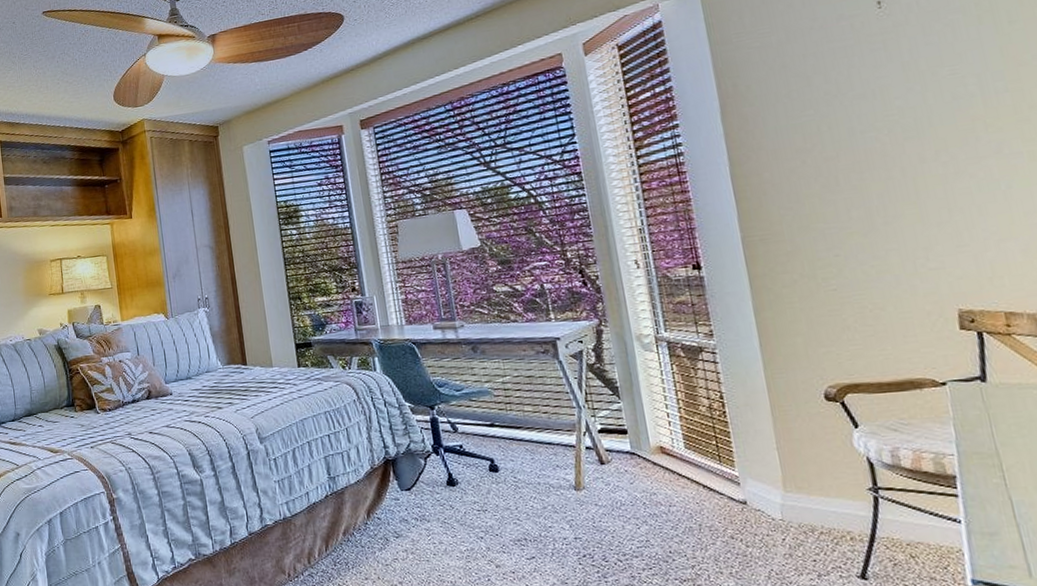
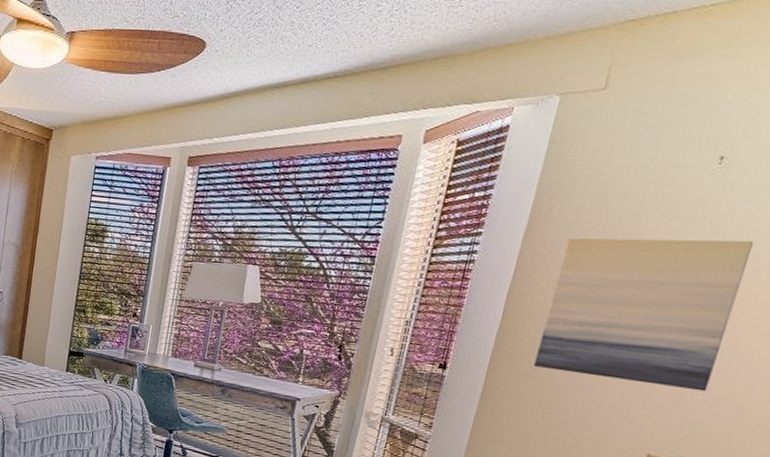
wall art: none [766,70,985,245] -> present [534,238,754,392]

